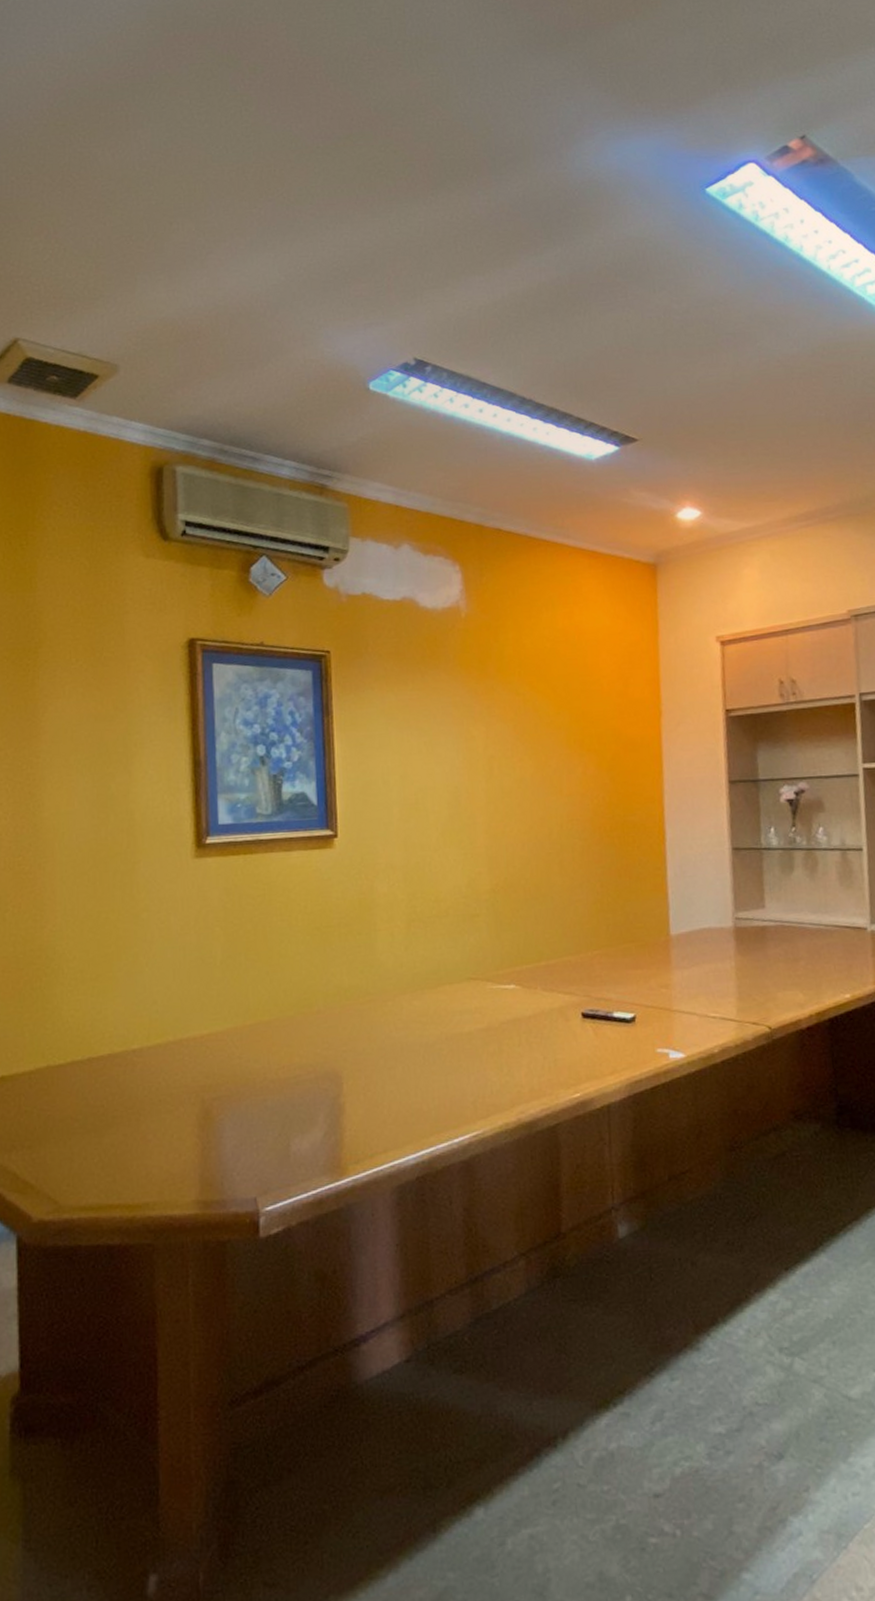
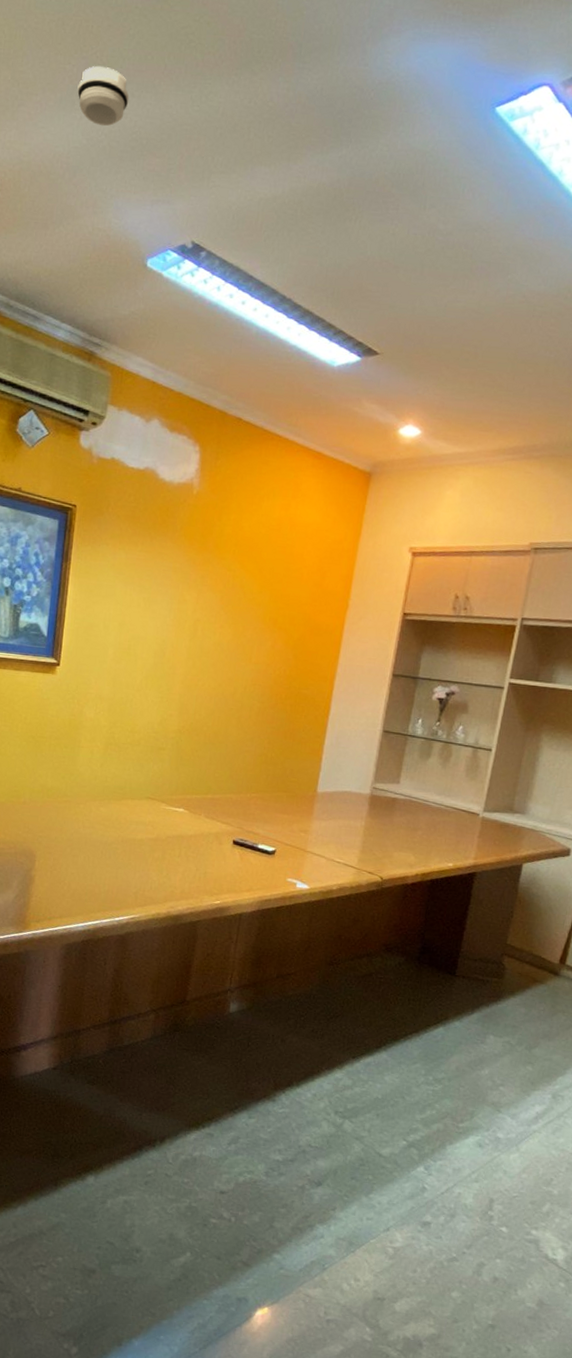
smoke detector: none [268,205,324,261] -> present [77,65,130,127]

